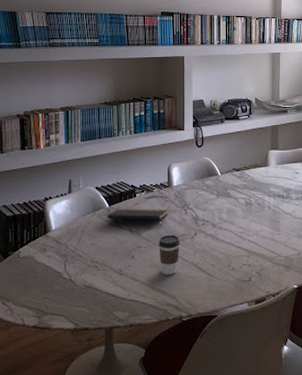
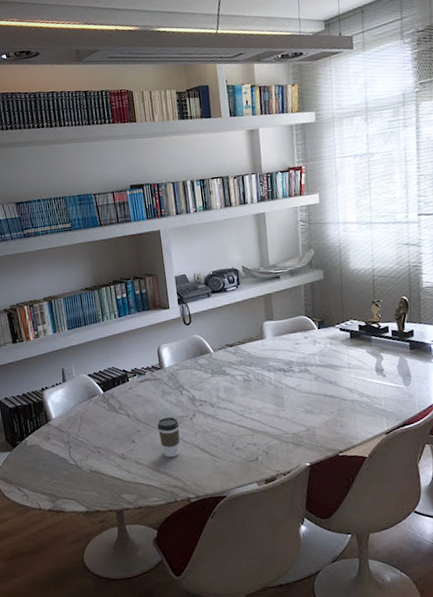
notepad: present [107,208,168,225] -> none [103,392,163,408]

